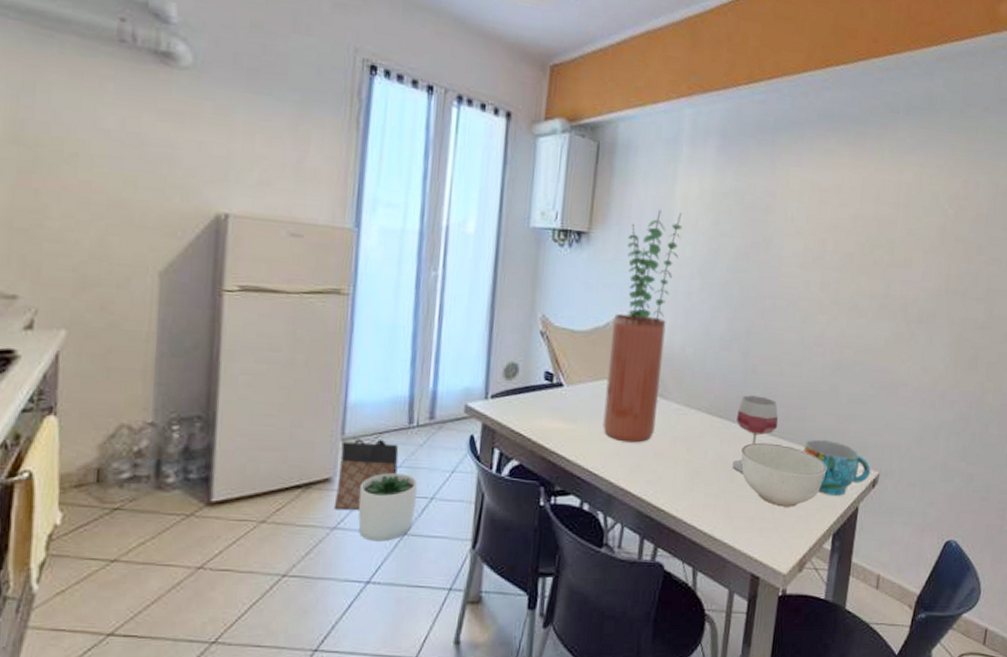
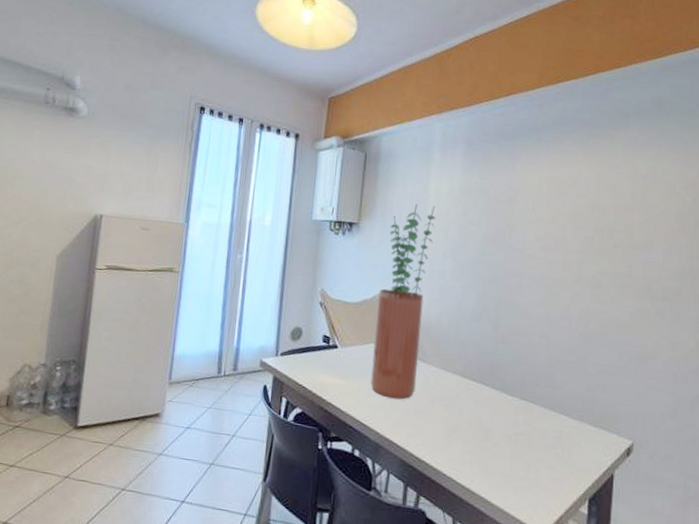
bag: present [333,439,399,511] -> none [161,383,210,441]
planter: present [358,473,417,541] -> none [178,412,223,469]
wineglass: present [732,395,779,474] -> none [486,362,529,434]
bowl: present [741,442,826,507] -> none [494,405,578,469]
cup: present [802,439,871,496] -> none [553,405,624,462]

